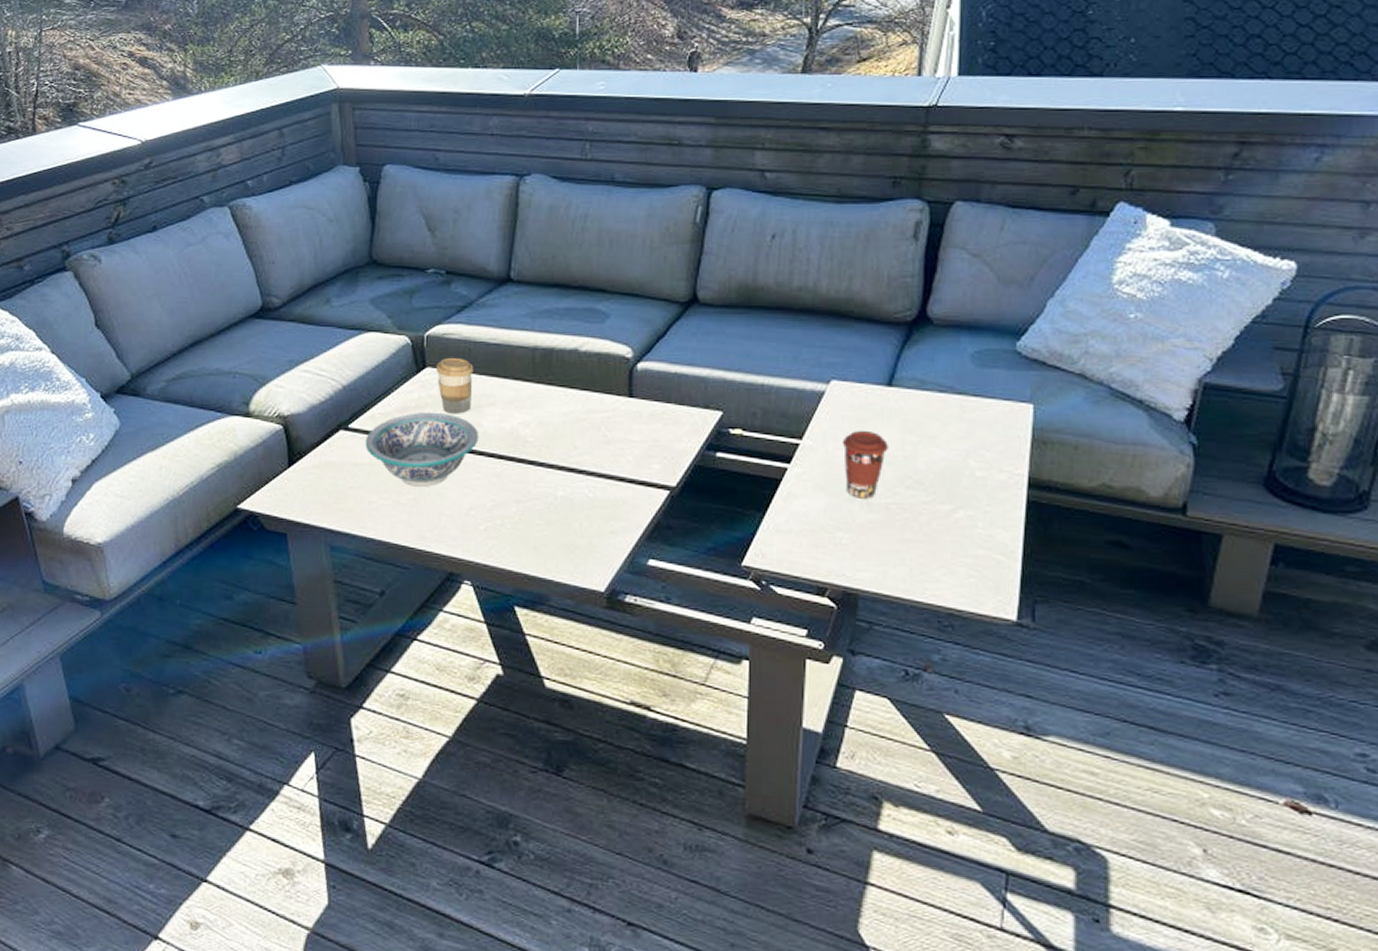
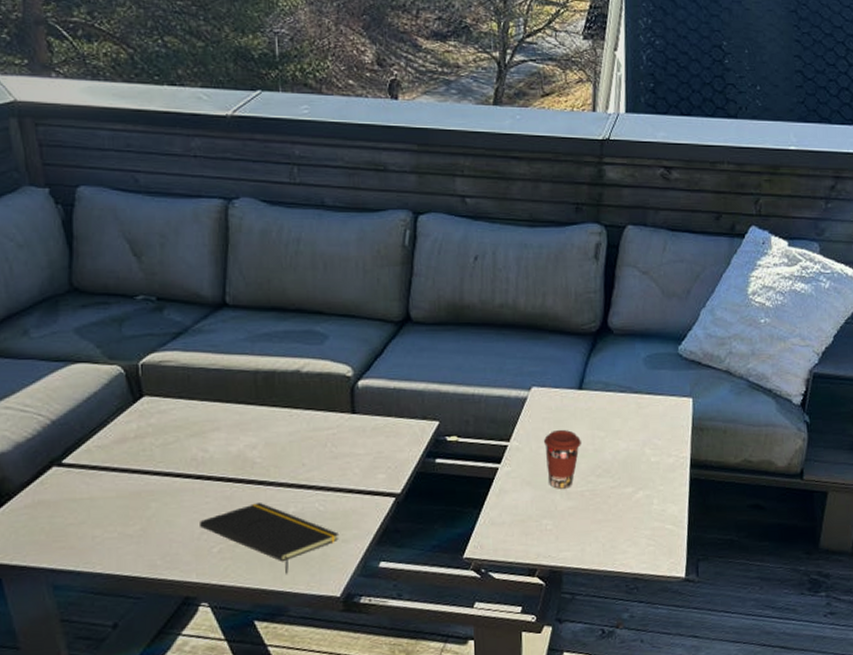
bowl: present [365,413,479,487] -> none [82,441,205,517]
coffee cup: present [435,357,474,414] -> none [153,384,195,442]
notepad: none [469,483,608,561] -> present [200,503,340,574]

